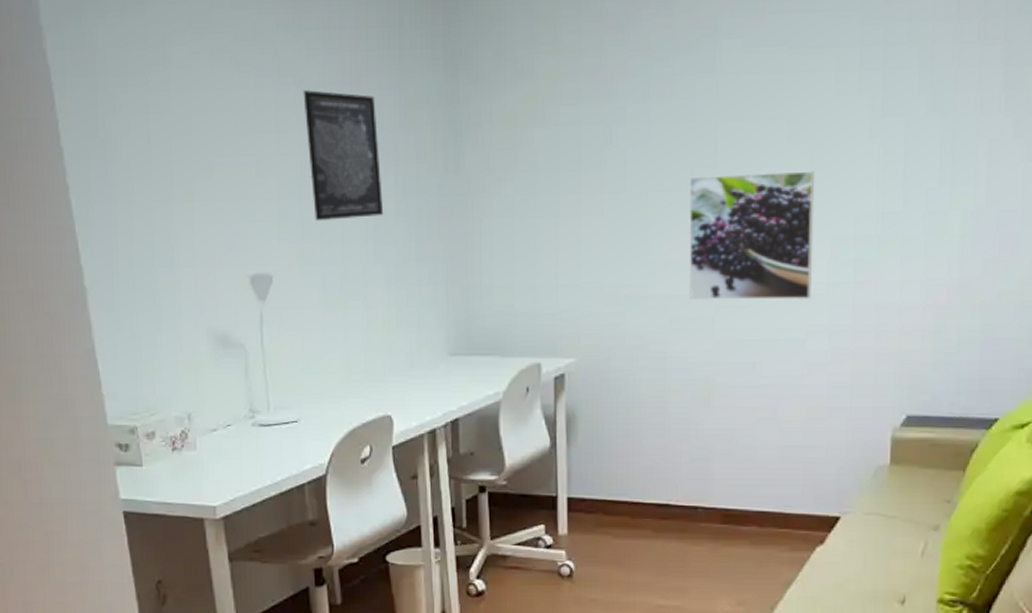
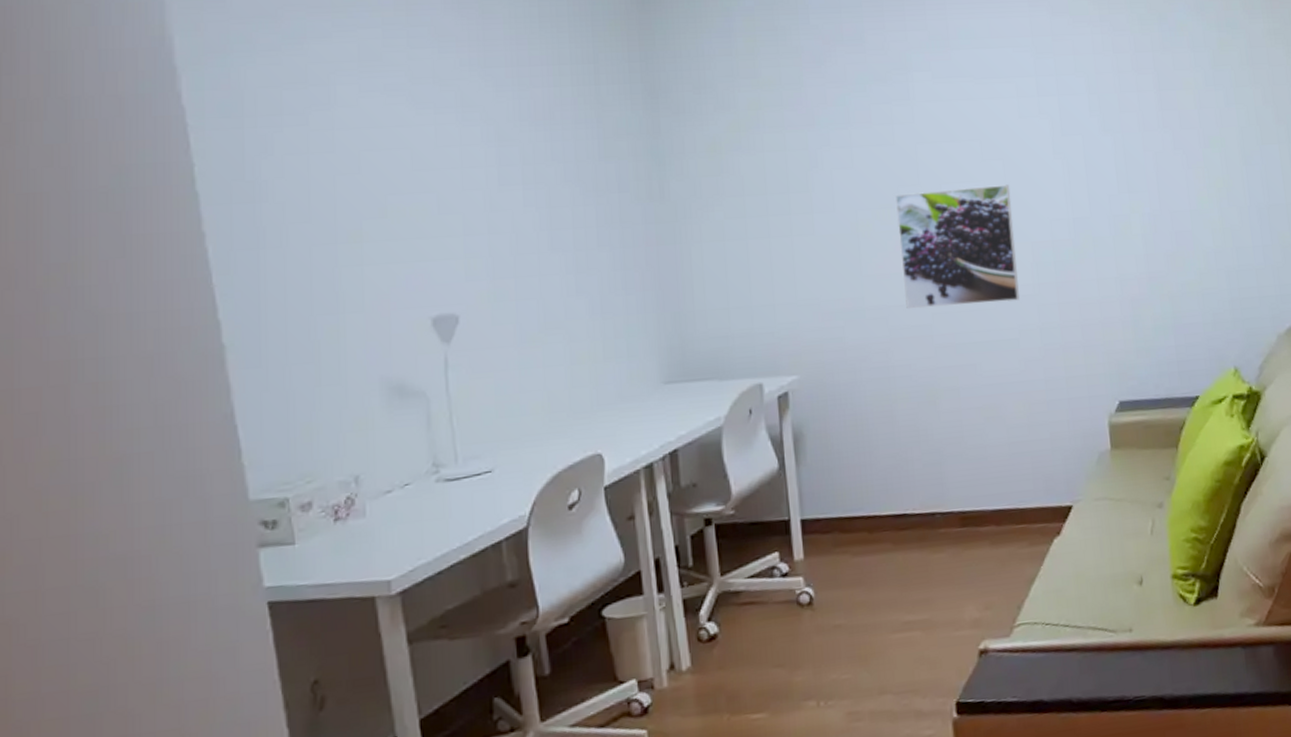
wall art: present [303,90,384,221] -> none [491,125,585,256]

